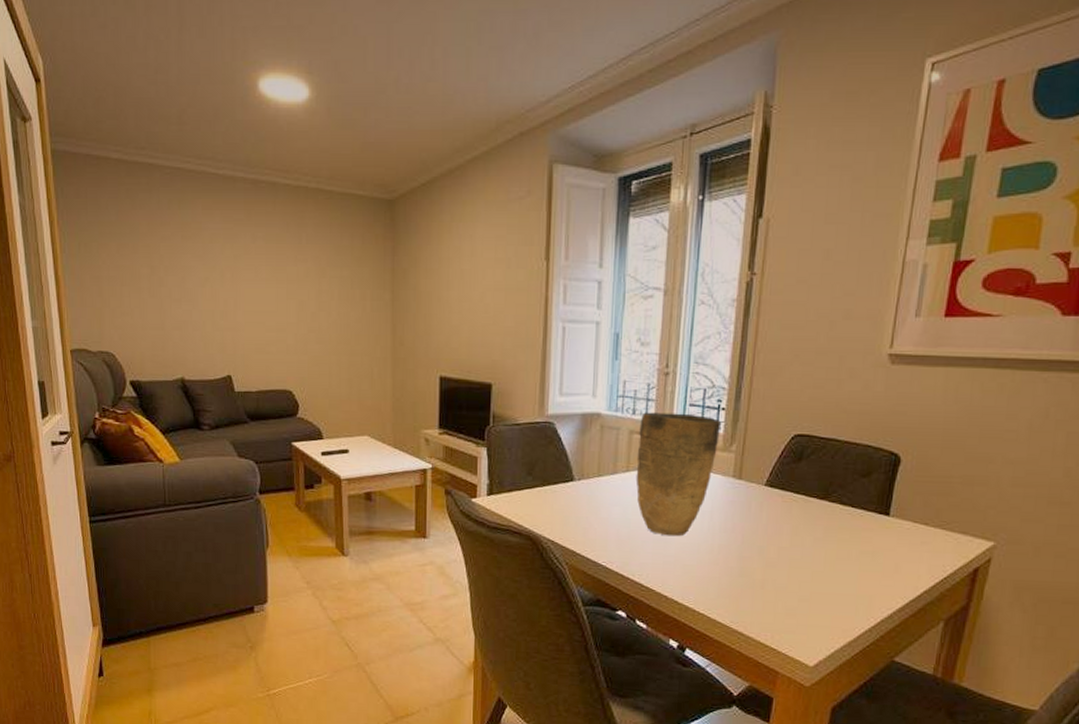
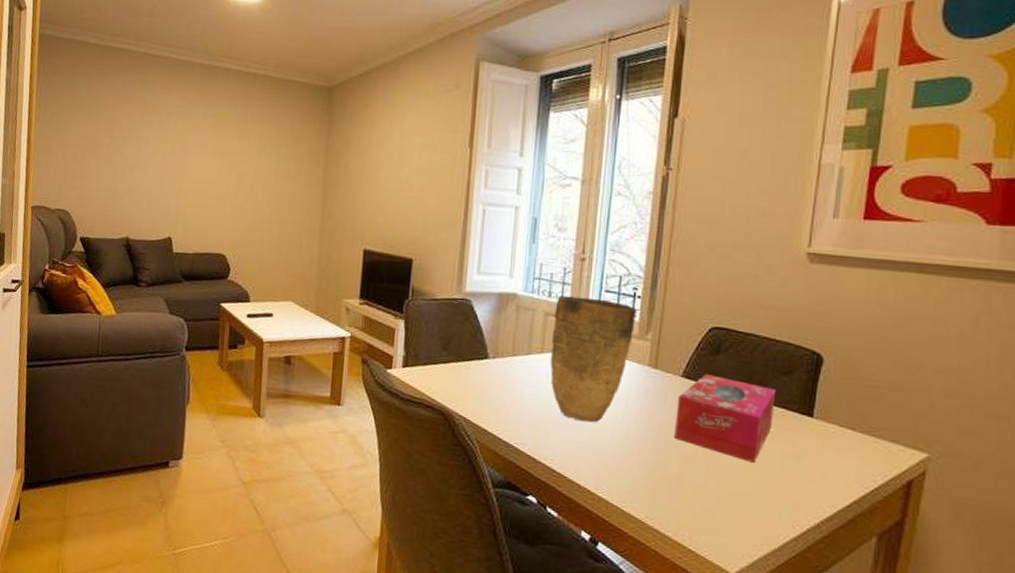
tissue box: none [758,481,856,563] -> present [674,374,776,463]

